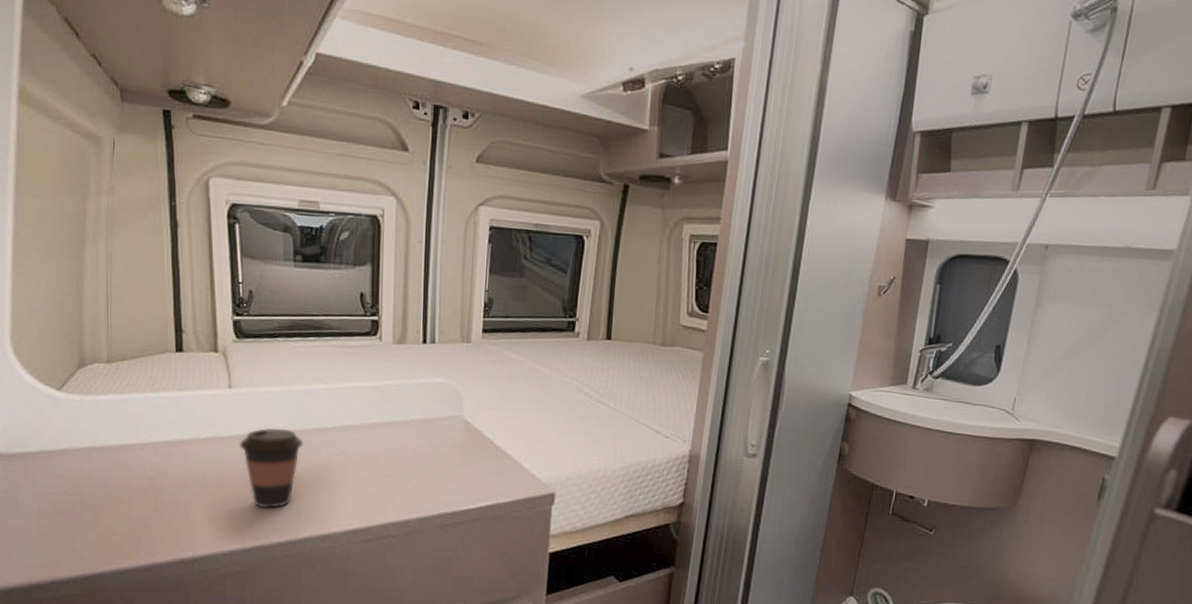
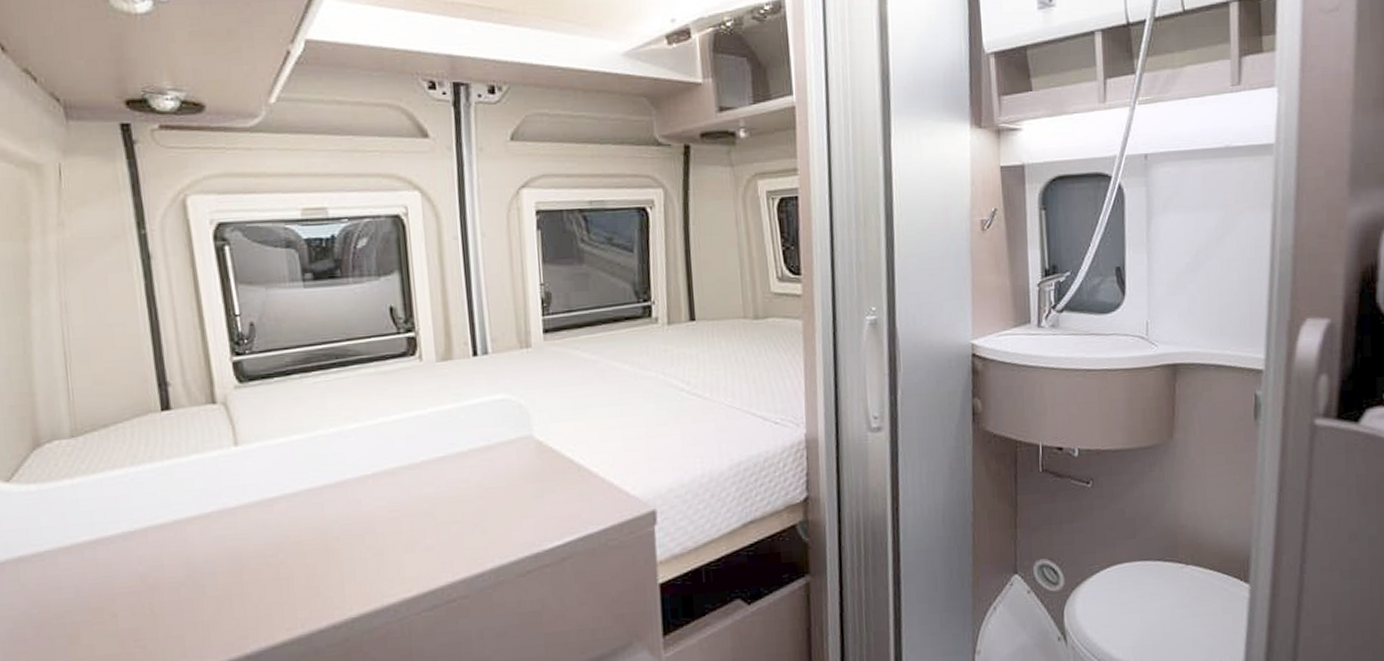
coffee cup: present [239,428,304,509] -> none [254,484,338,590]

